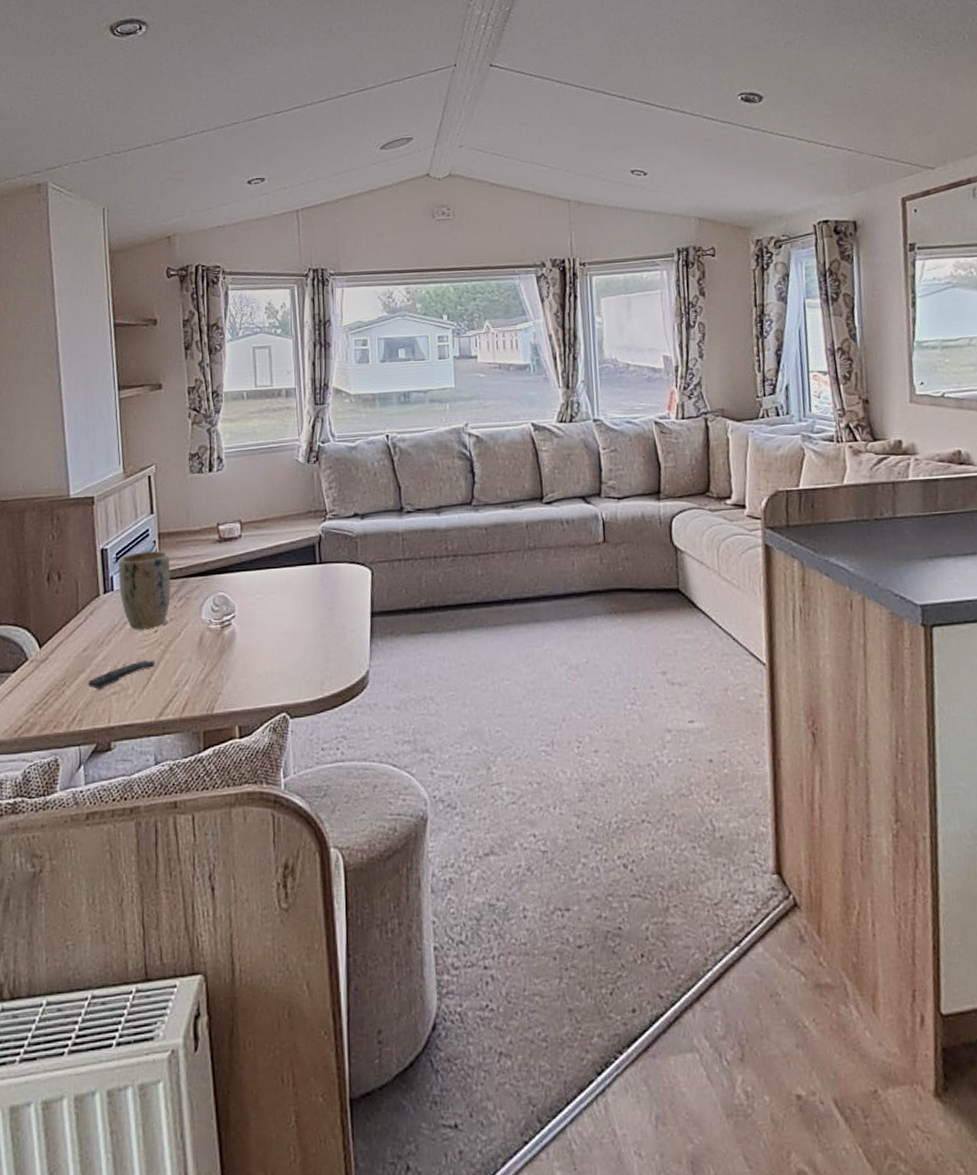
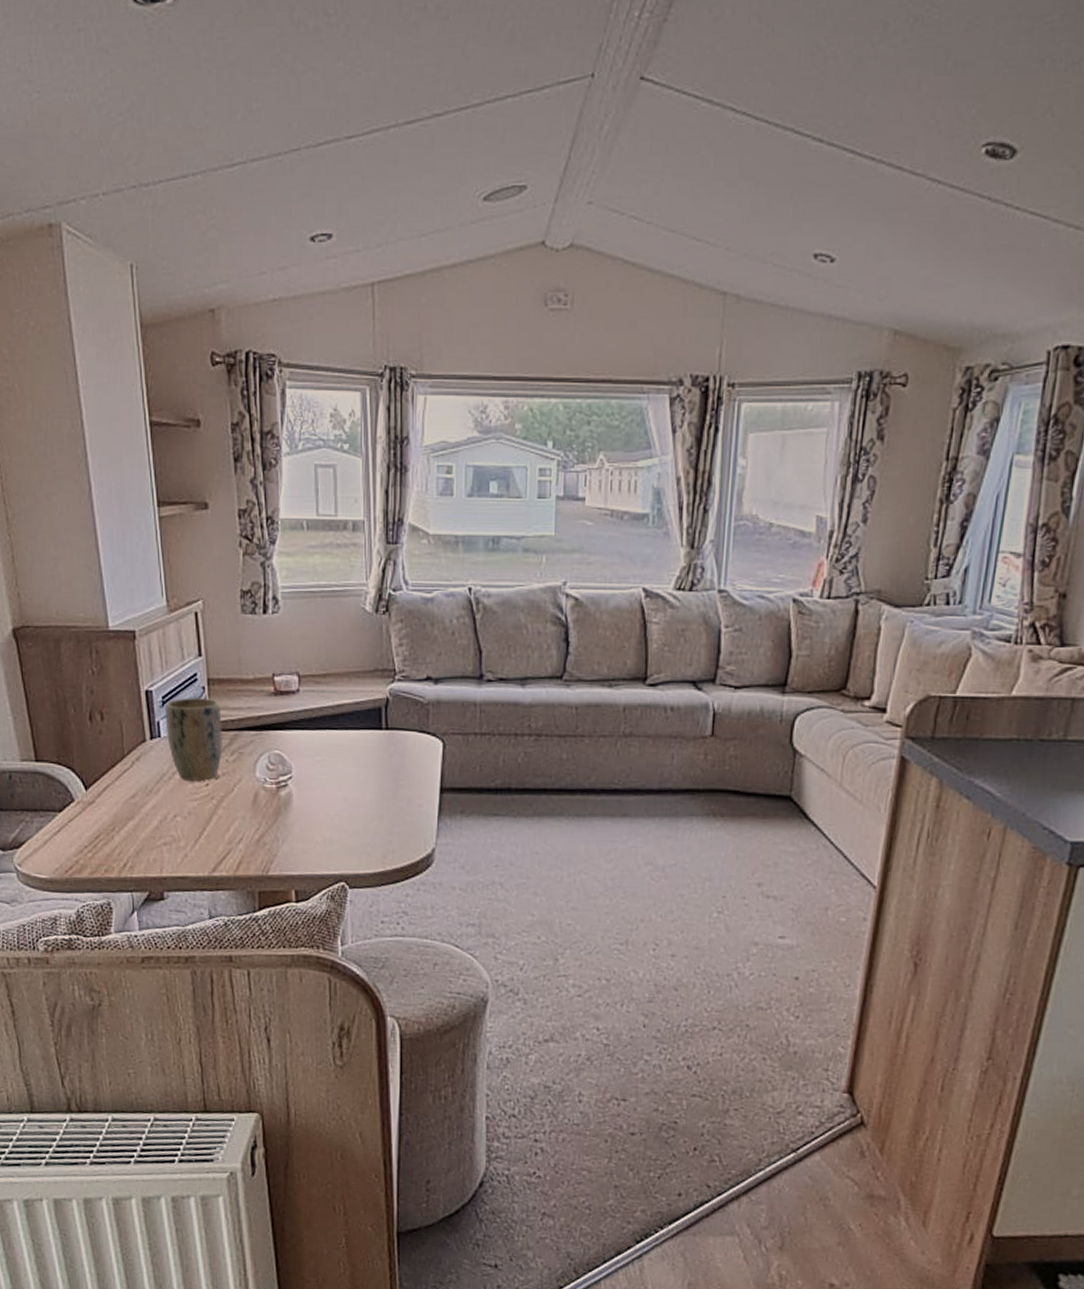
remote control: present [87,660,156,690] -> none [137,813,208,839]

